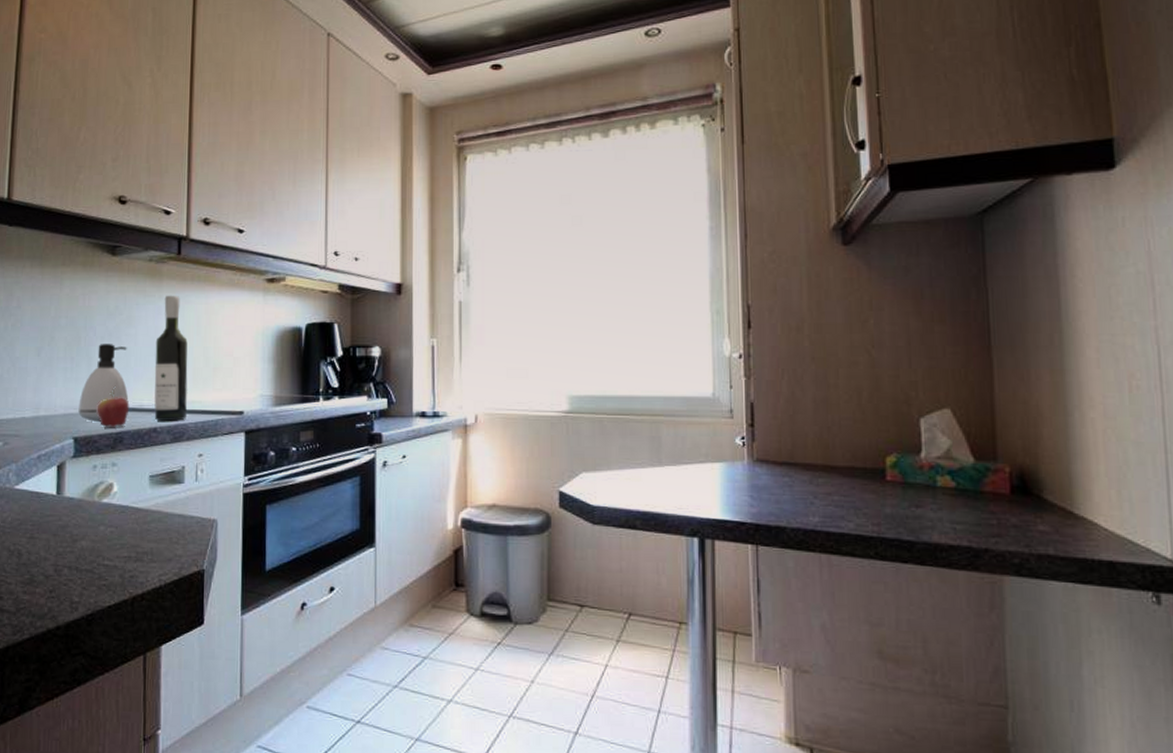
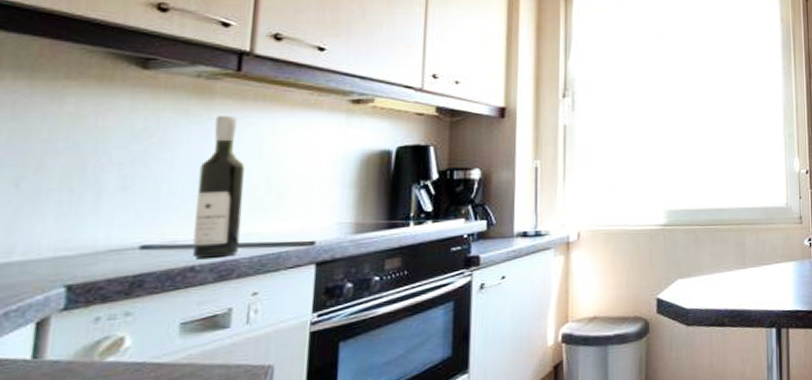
soap dispenser: present [78,344,129,423] -> none [76,171,157,265]
fruit: present [96,385,130,427] -> none [105,219,157,270]

